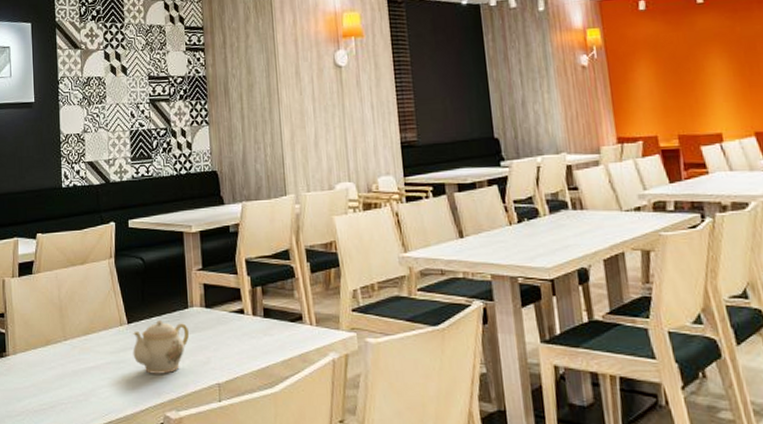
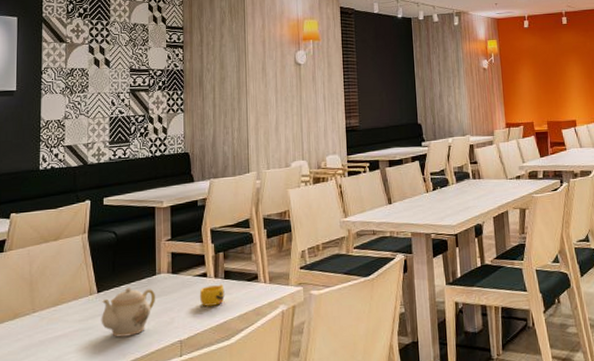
cup: none [236,323,265,347] -> present [199,284,225,306]

